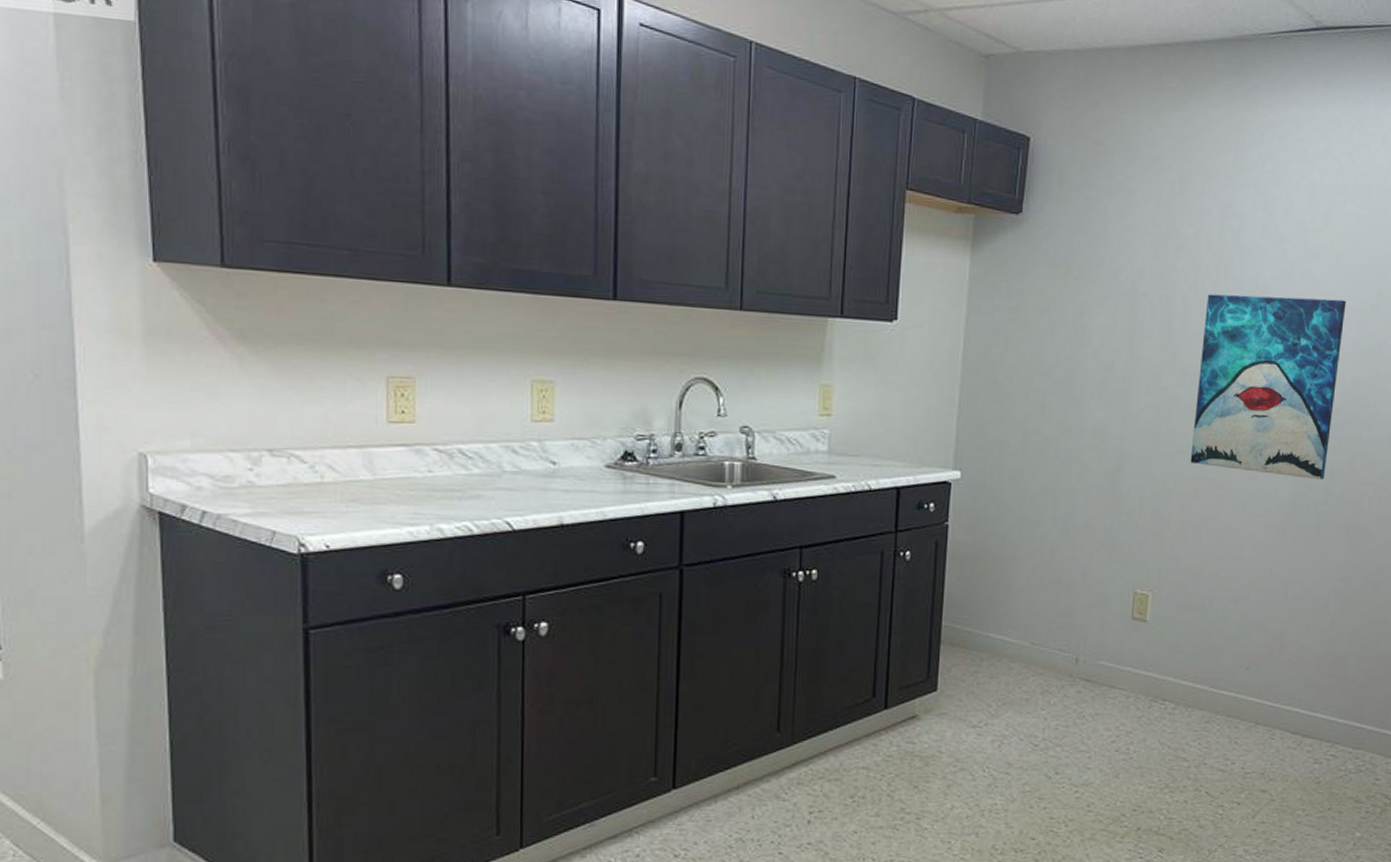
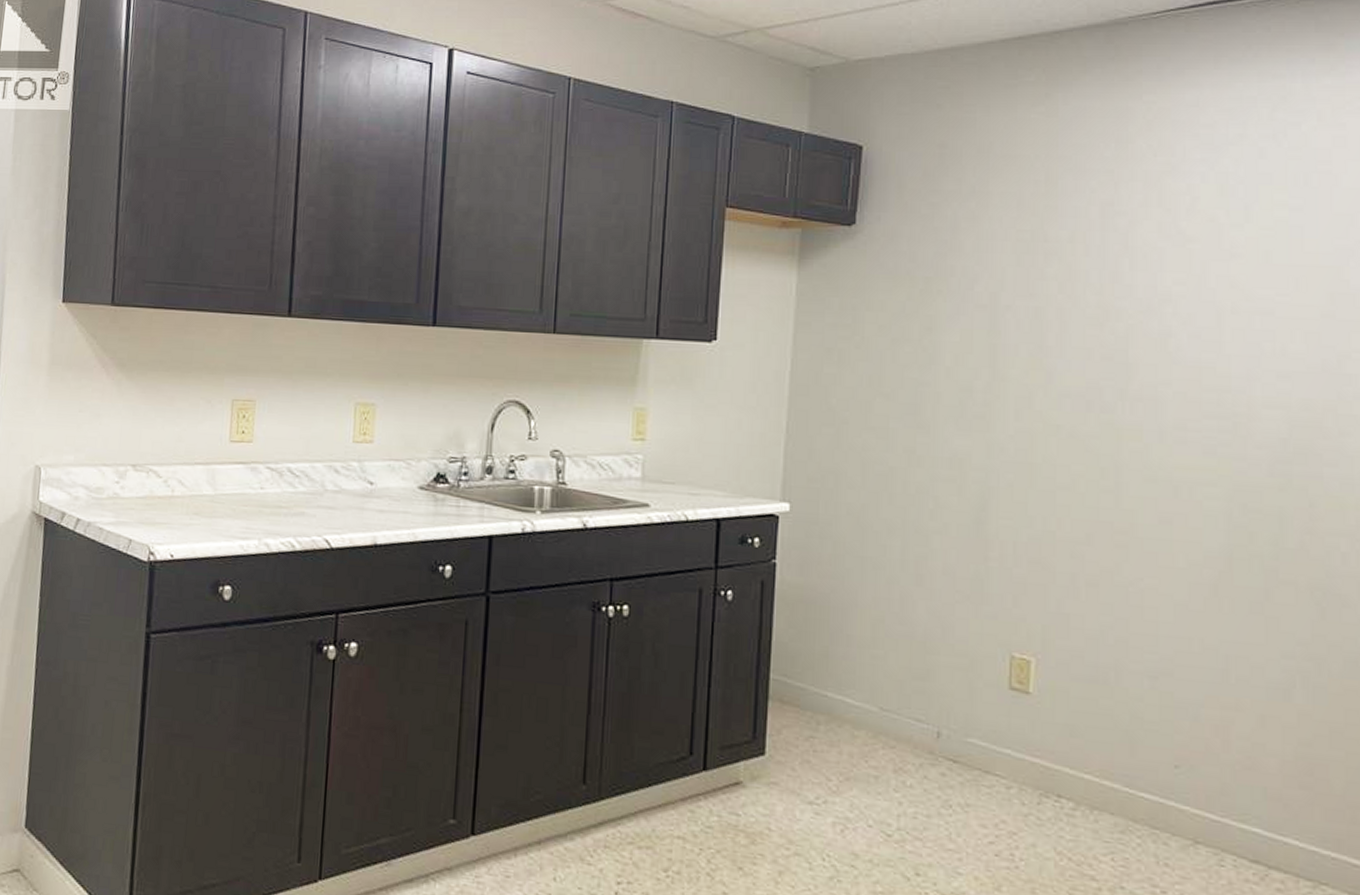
wall art: present [1190,294,1347,481] -> none [1078,304,1285,529]

